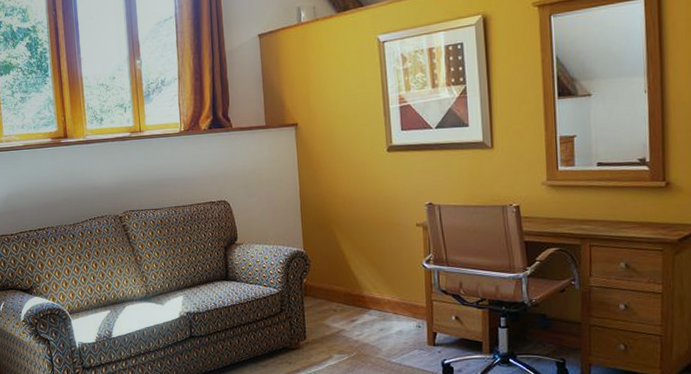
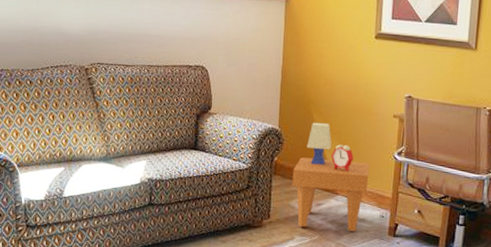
side table: none [323,240,400,345] -> present [292,122,370,231]

